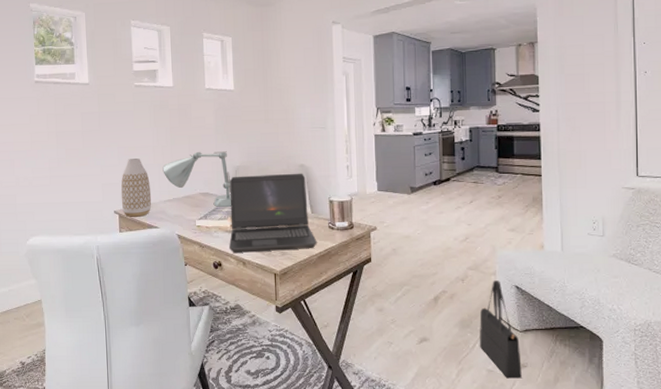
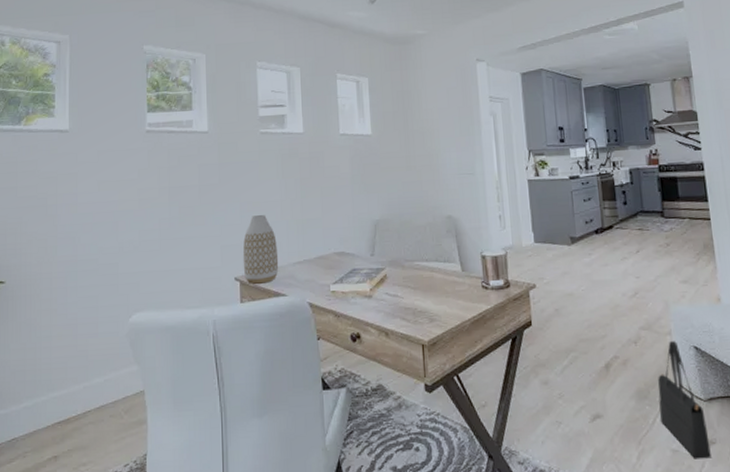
desk lamp: present [162,151,231,208] -> none [291,203,371,269]
laptop computer: present [229,173,317,253] -> none [368,225,470,322]

